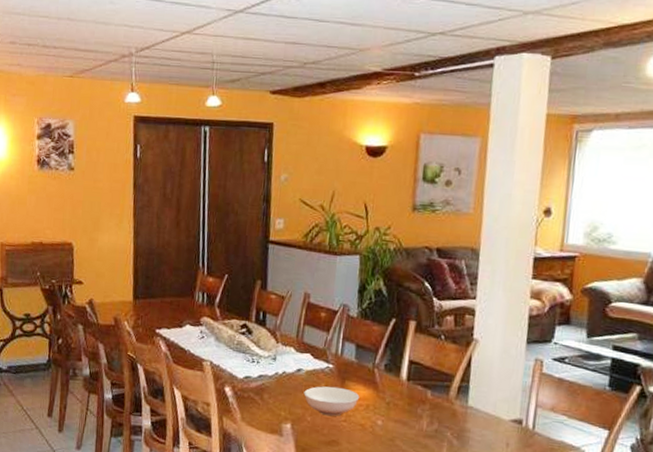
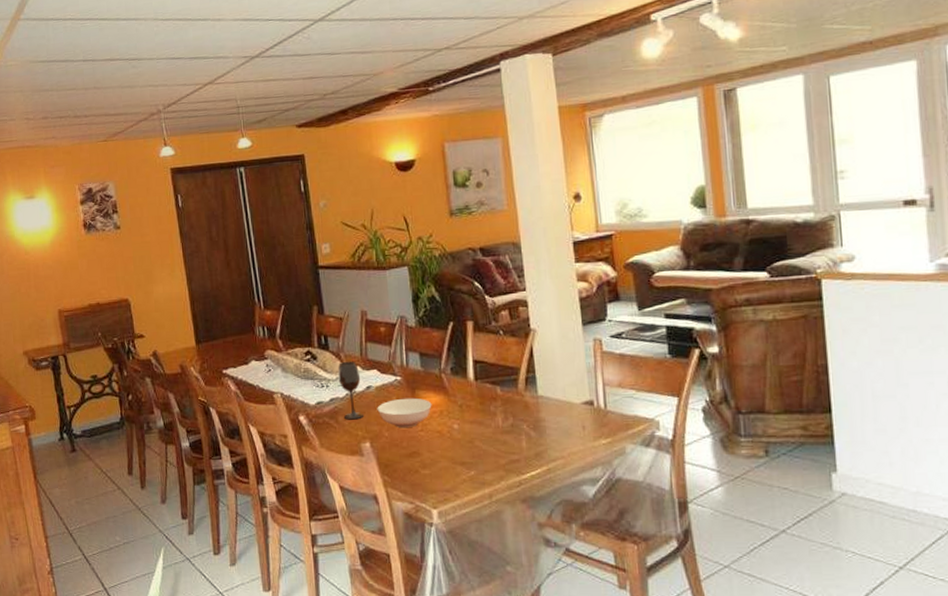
wine glass: none [270,340,293,400] -> present [338,361,363,420]

